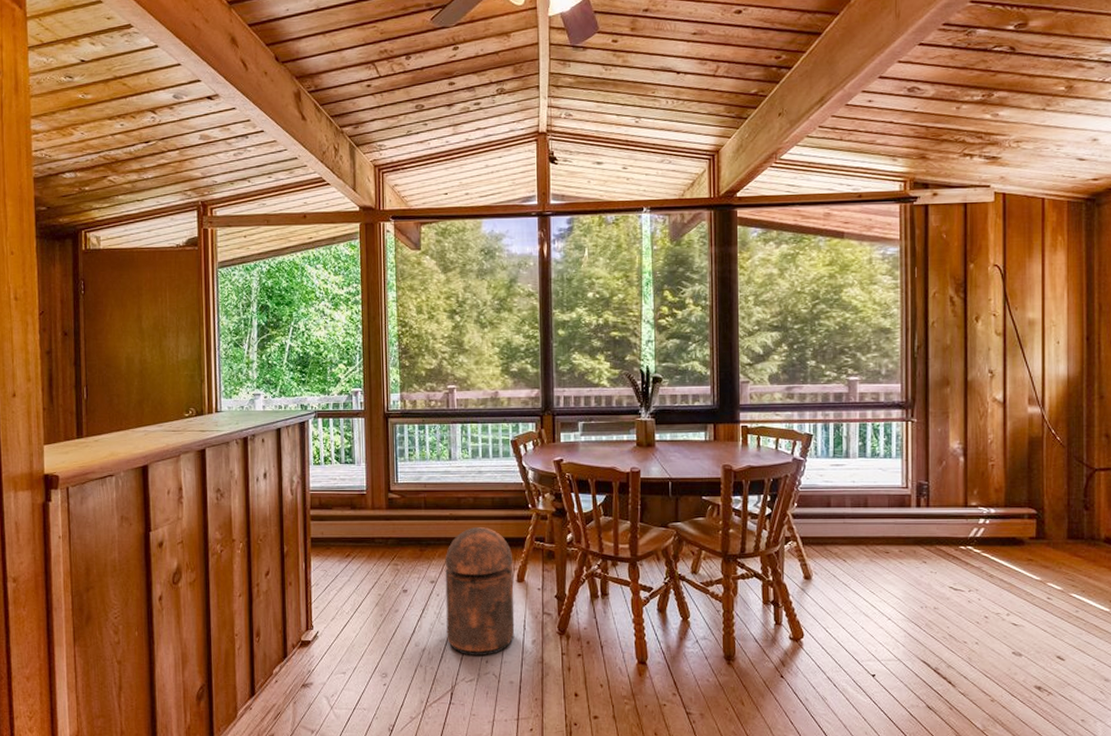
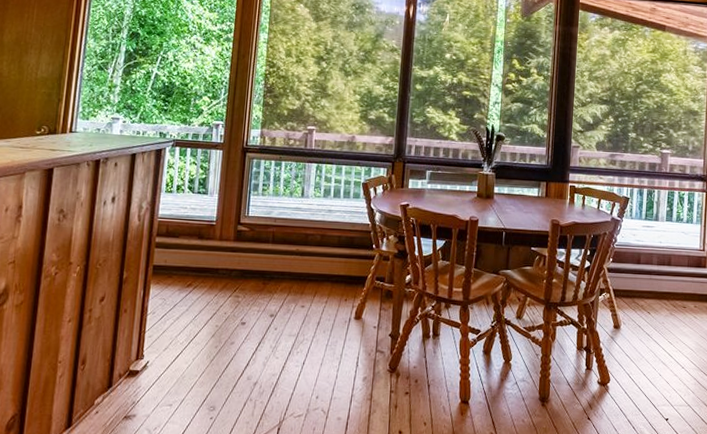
trash can: present [445,527,515,656] -> none [280,264,353,392]

